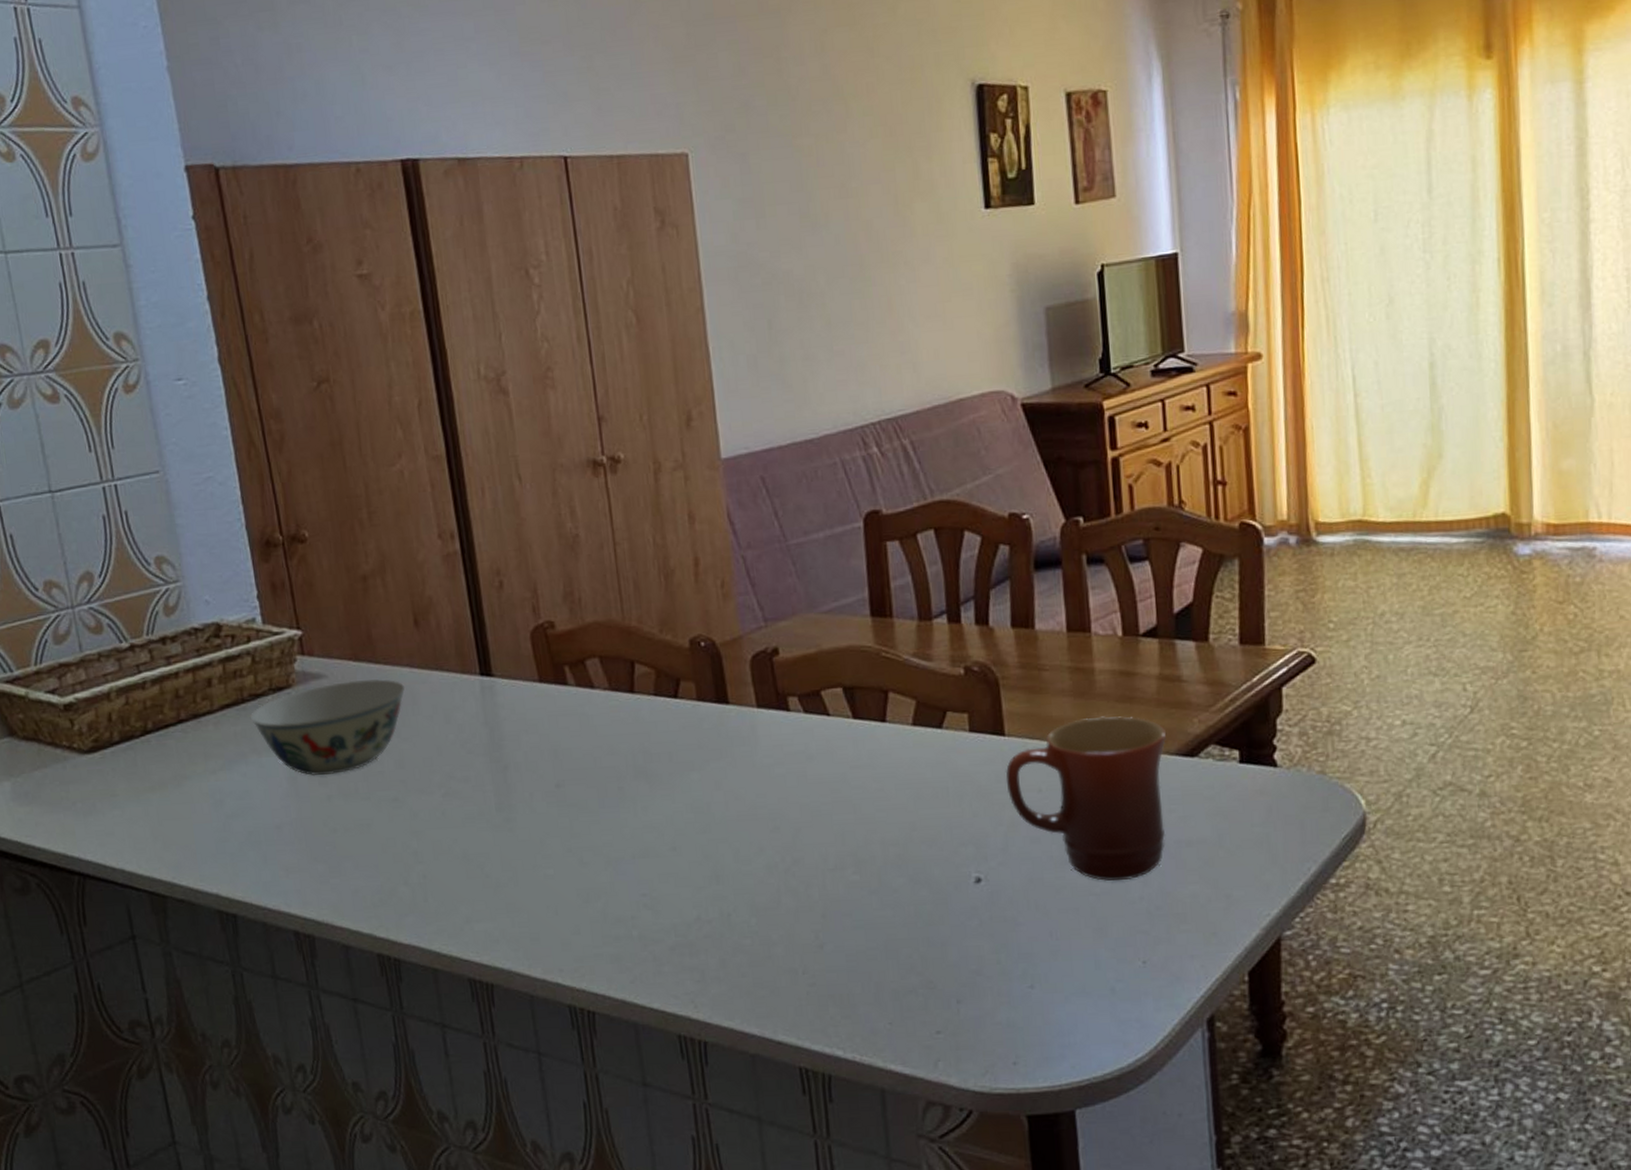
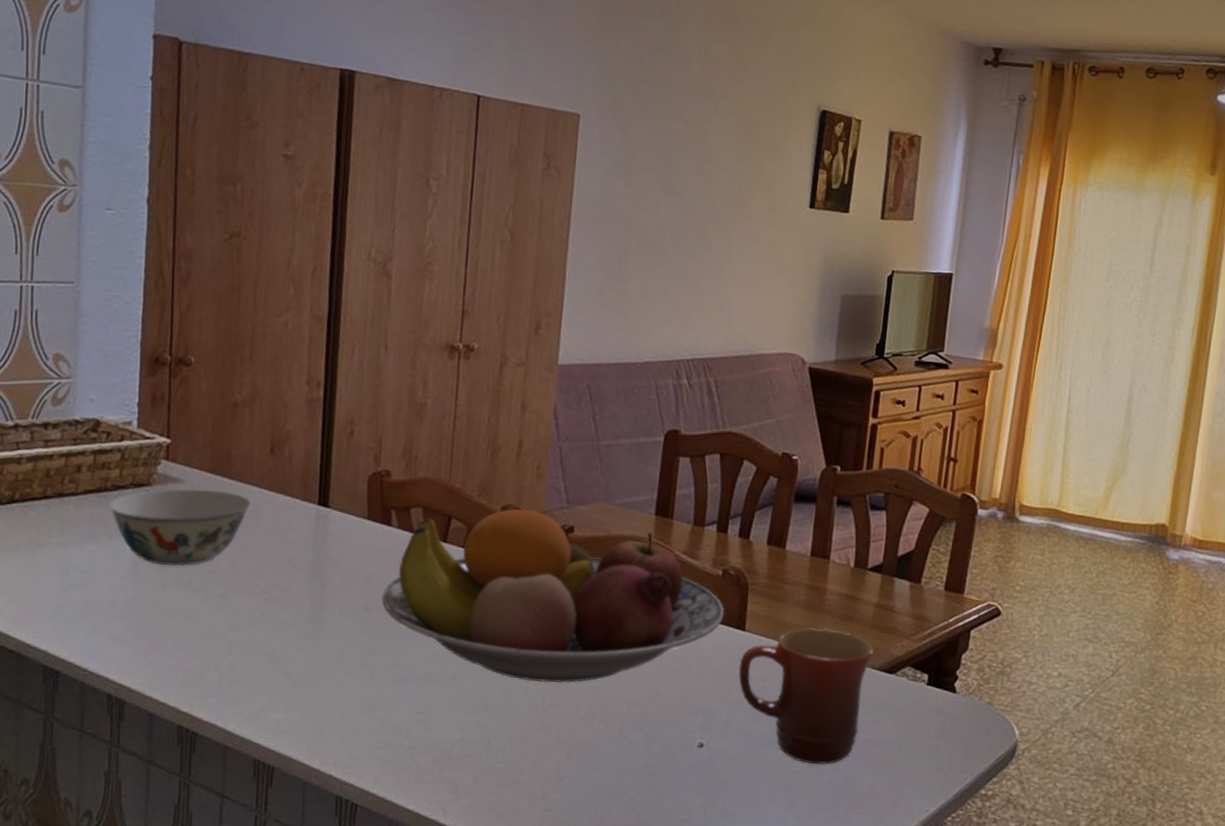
fruit bowl: none [572,637,976,838] -> present [381,509,725,683]

